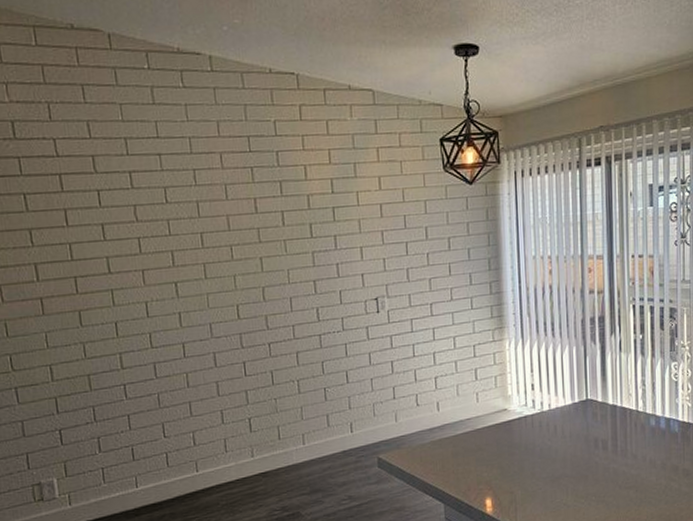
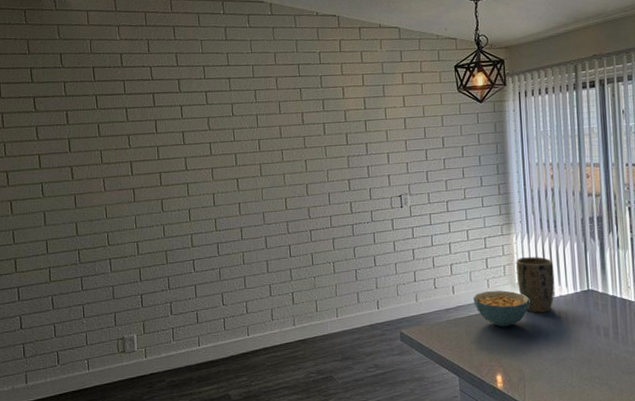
cereal bowl: none [460,404,523,446] -> present [473,290,530,327]
plant pot: none [508,364,551,428] -> present [515,256,555,313]

